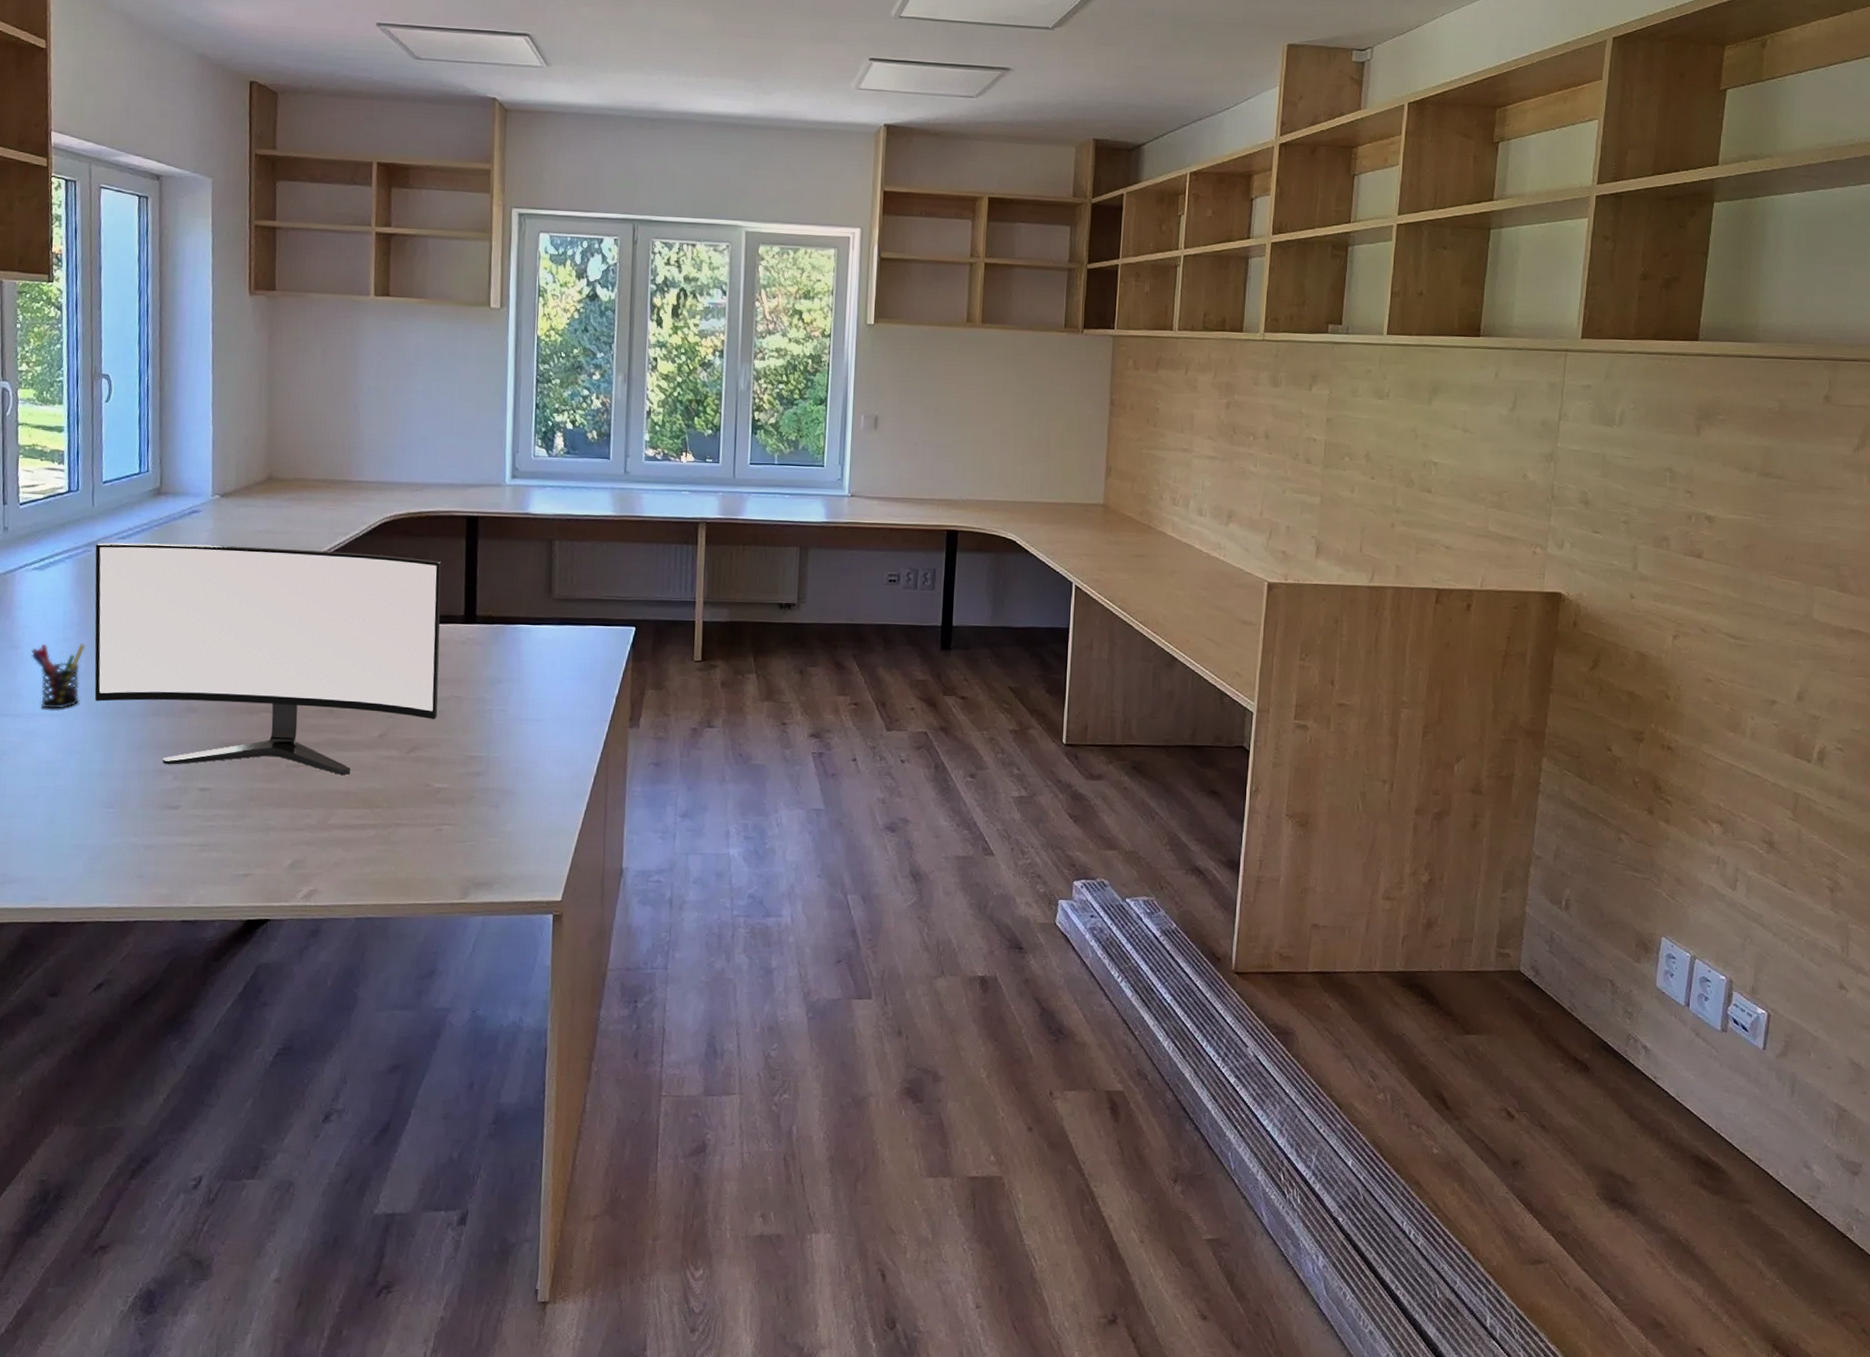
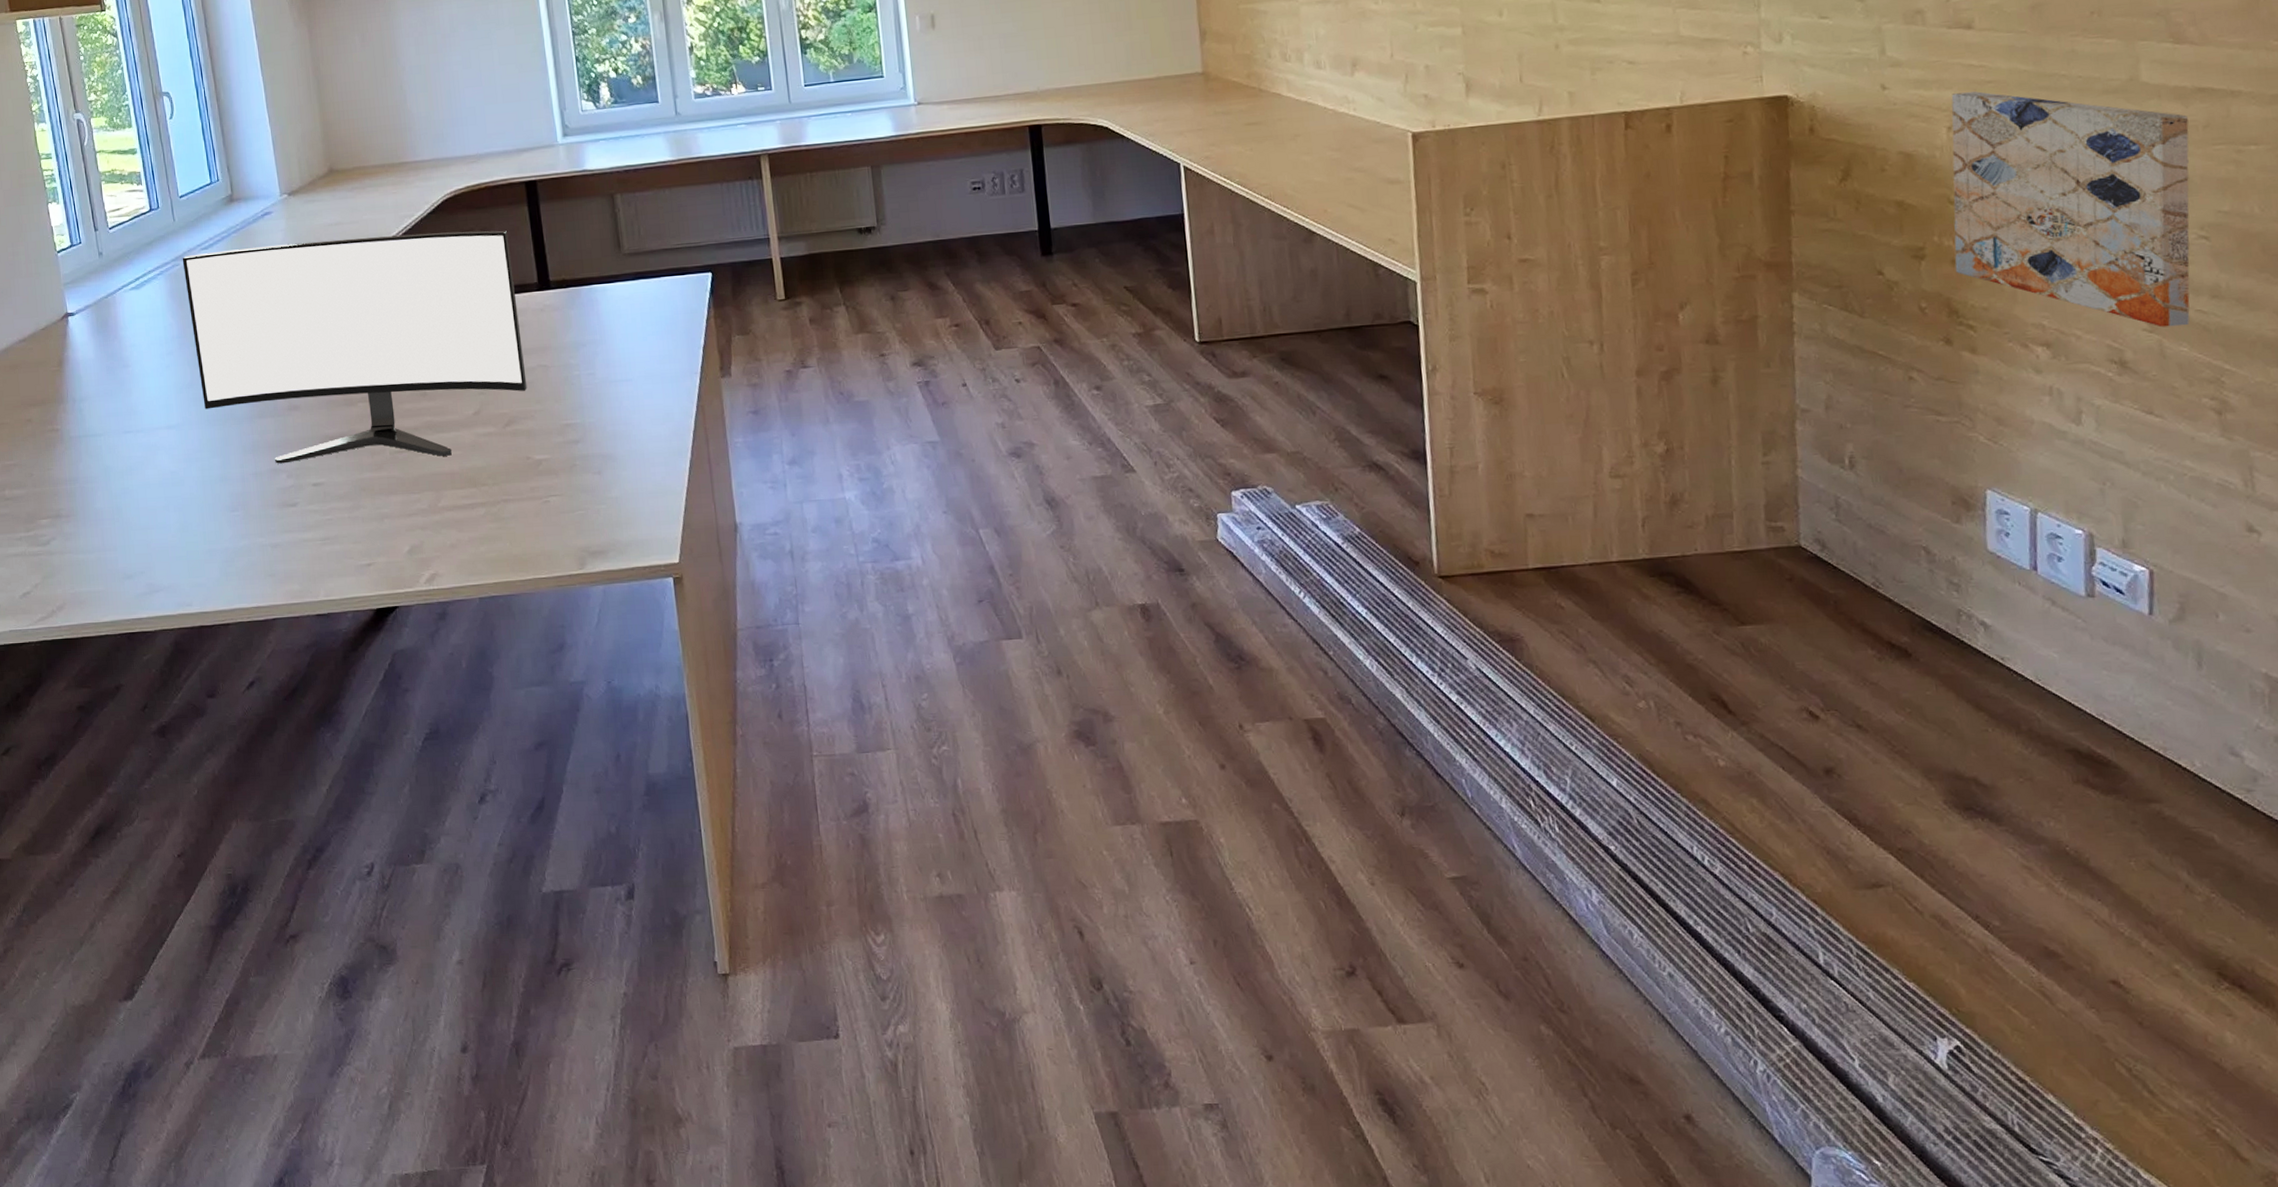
pen holder: present [31,644,86,709] -> none [141,355,191,422]
wall art: none [1663,609,1841,819] -> present [1951,91,2190,328]

